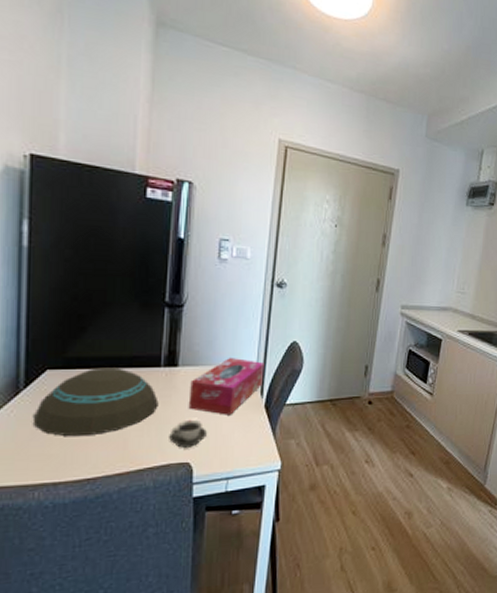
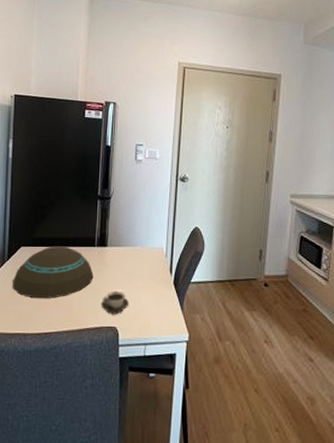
tissue box: present [188,357,265,415] -> none [115,239,172,289]

